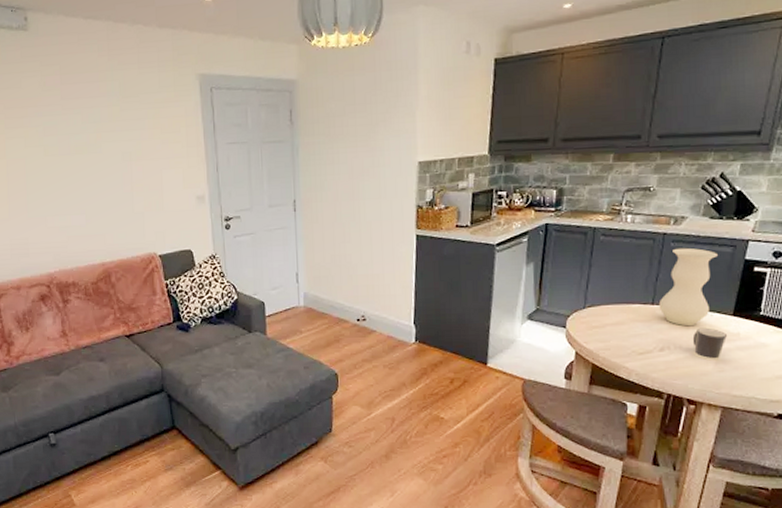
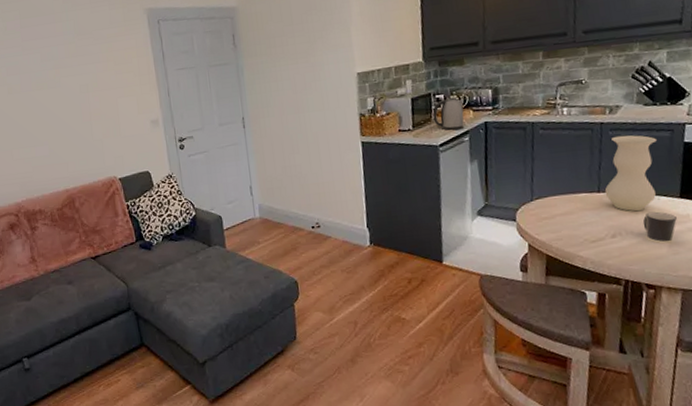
kettle: none [493,195,526,230] -> present [432,97,465,131]

